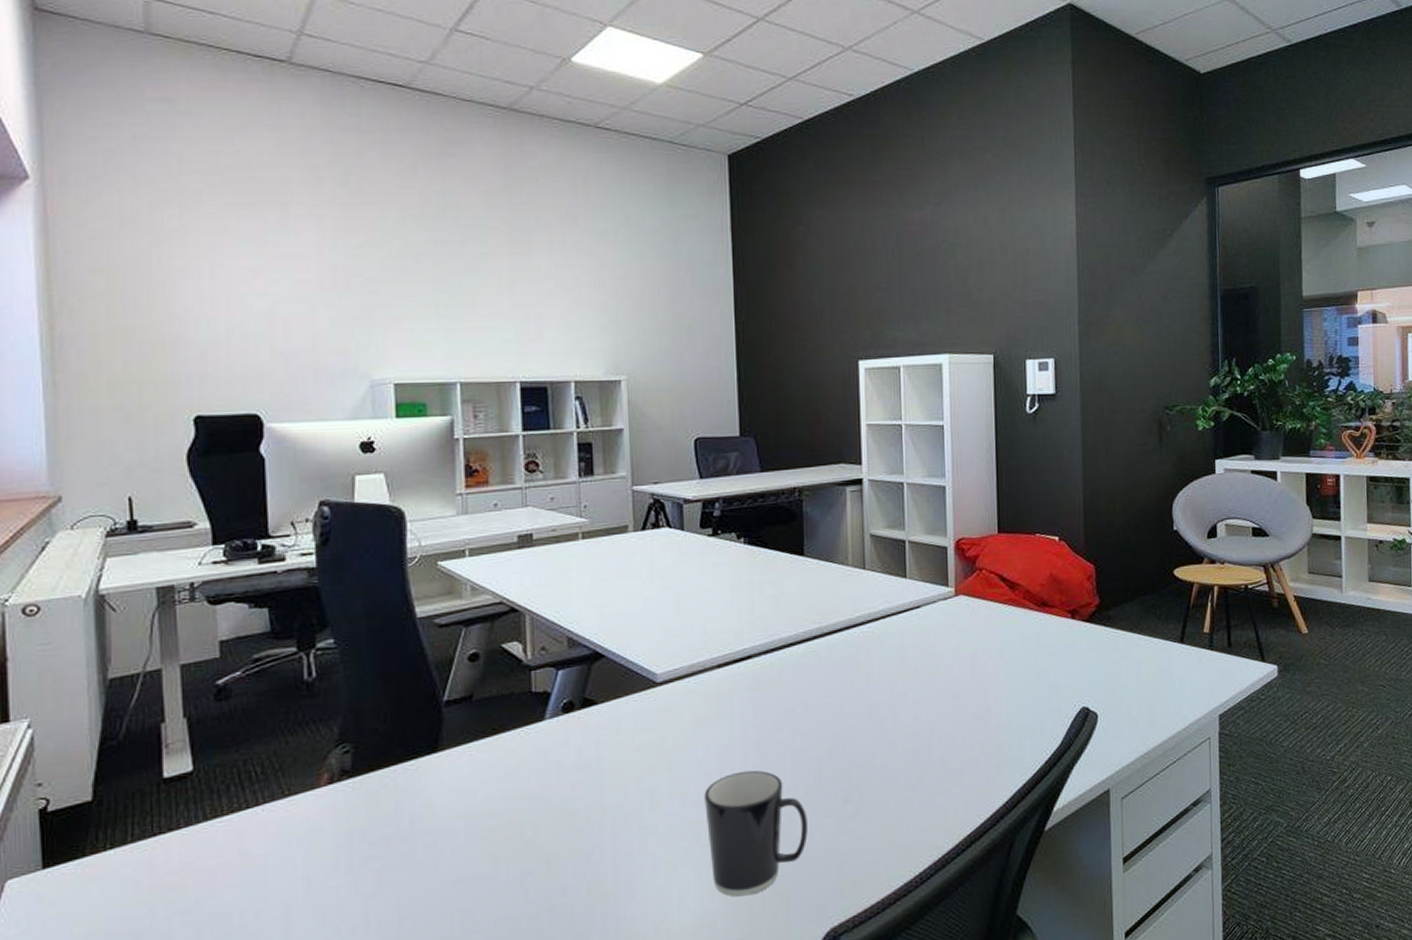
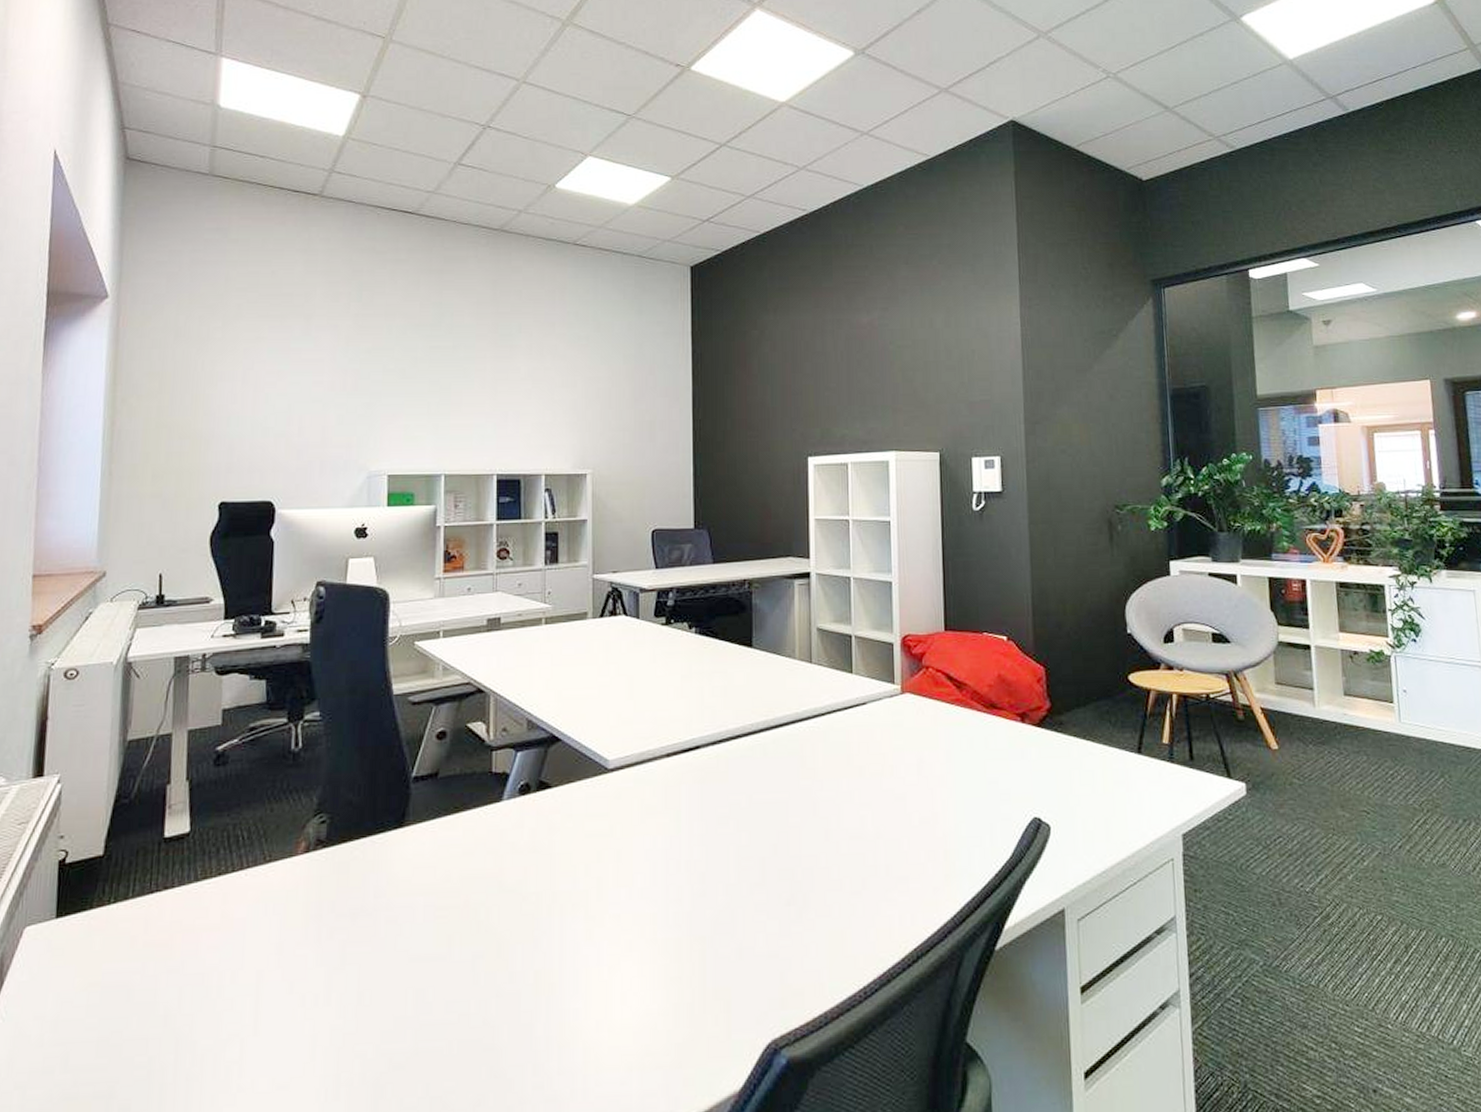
mug: present [704,770,808,897] -> none [650,864,750,998]

